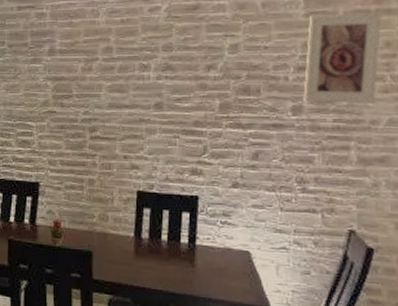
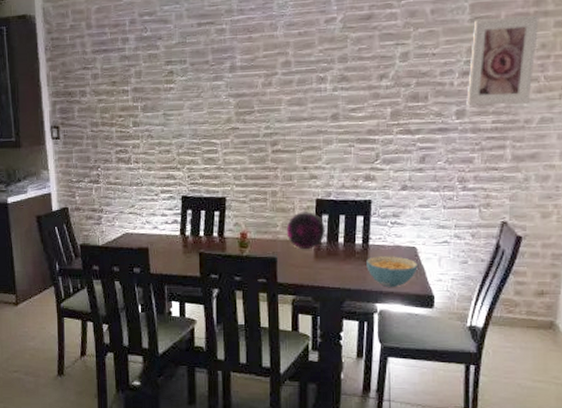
decorative orb: none [103,203,147,245] -> present [286,212,325,250]
cereal bowl: none [193,258,252,295] -> present [366,256,418,287]

